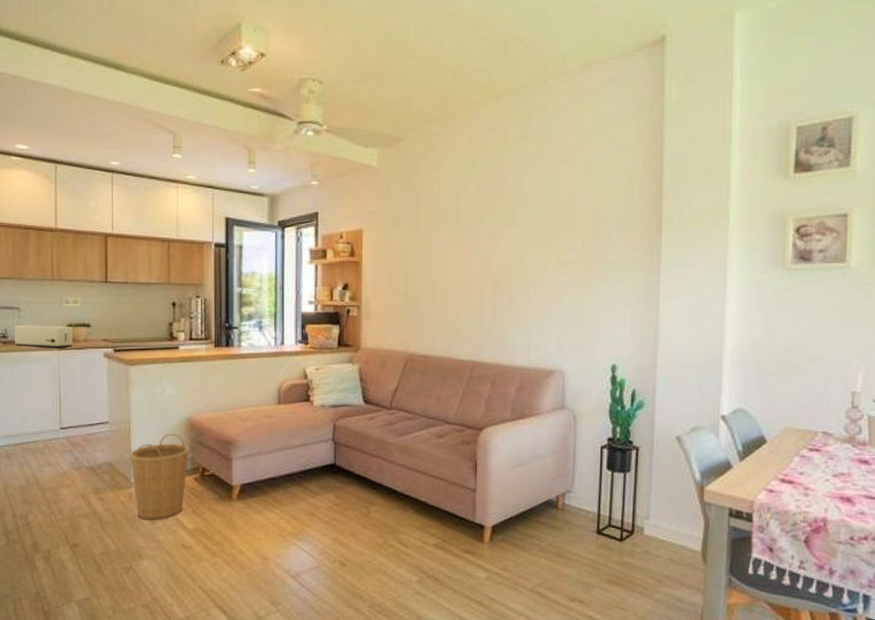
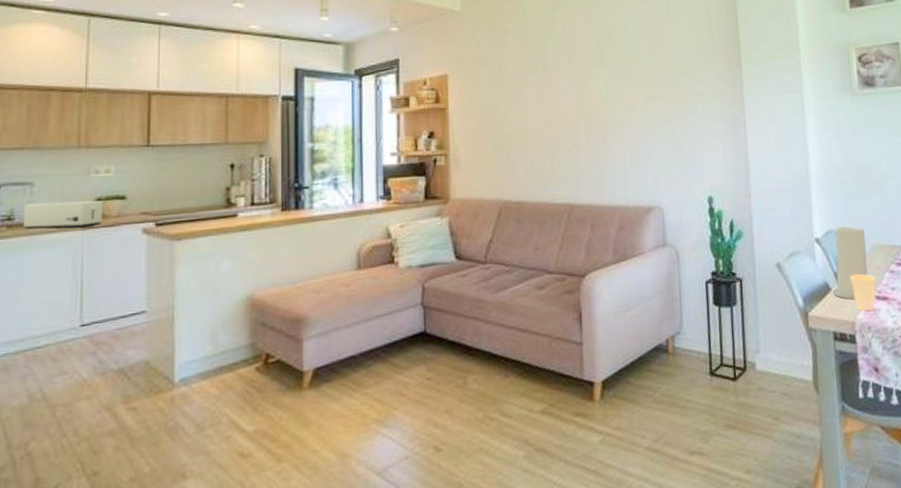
basket: present [129,434,189,521] -> none [171,317,249,429]
candle: none [733,406,777,480] -> present [832,226,868,300]
cup: none [753,454,785,493] -> present [849,273,877,312]

